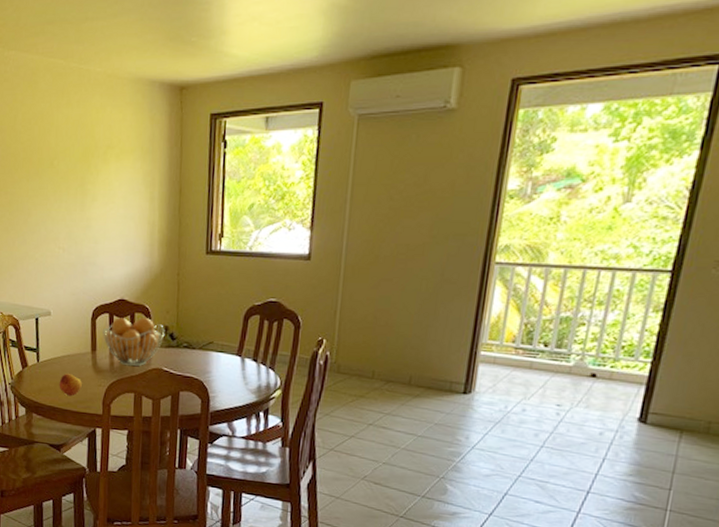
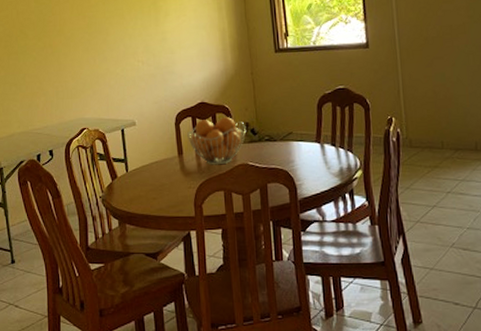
apple: present [59,374,82,397] -> none [149,180,172,202]

